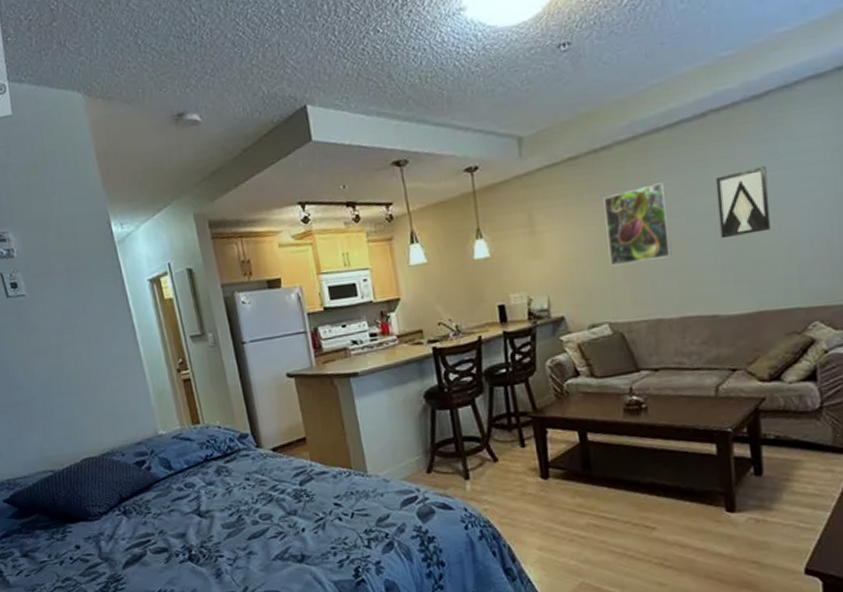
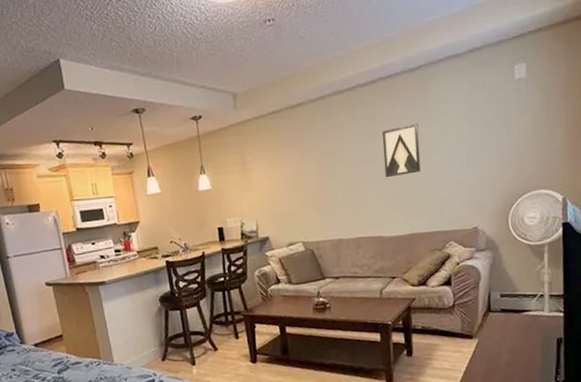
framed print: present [603,182,672,266] -> none [299,133,350,198]

